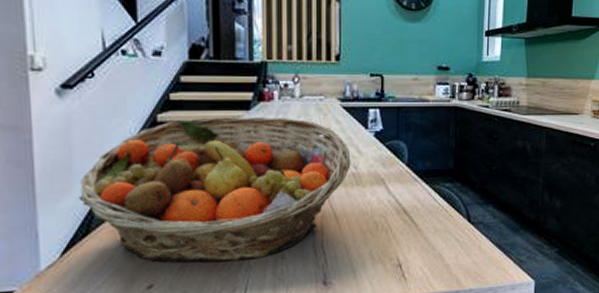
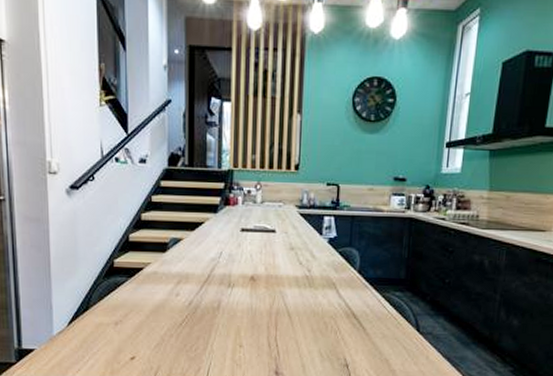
fruit basket: present [78,116,351,263] -> none [81,217,305,345]

